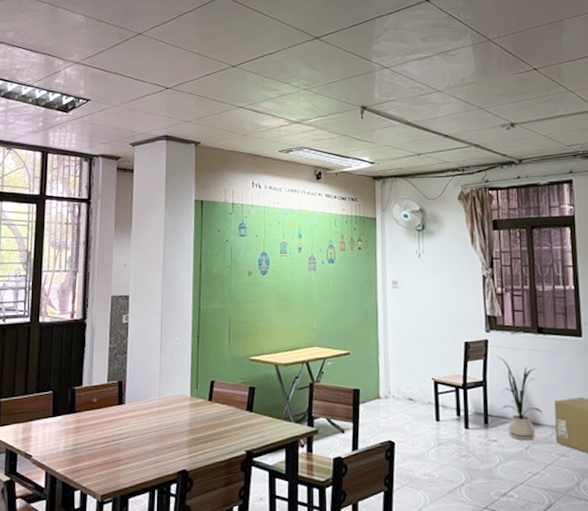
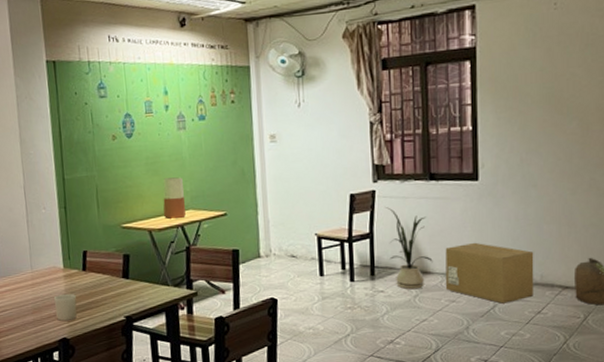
mug: none [177,423,199,451] -> present [53,293,78,321]
vase: none [290,315,311,354] -> present [162,177,186,219]

